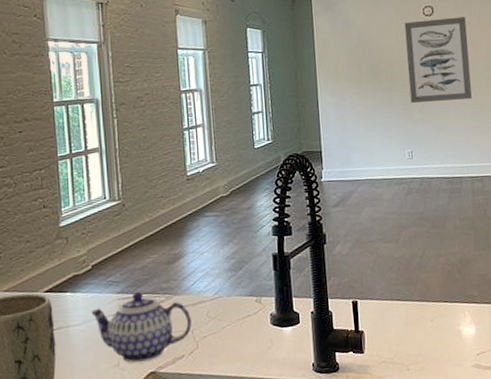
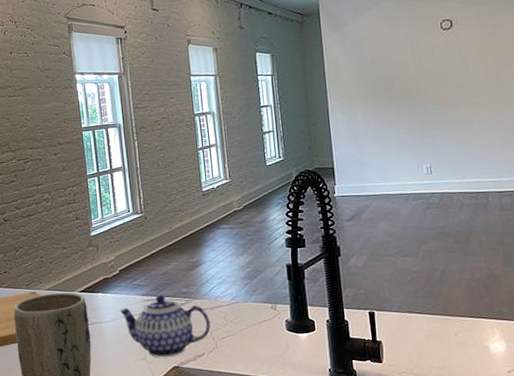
wall art: present [404,17,472,103] -> none [420,28,498,118]

